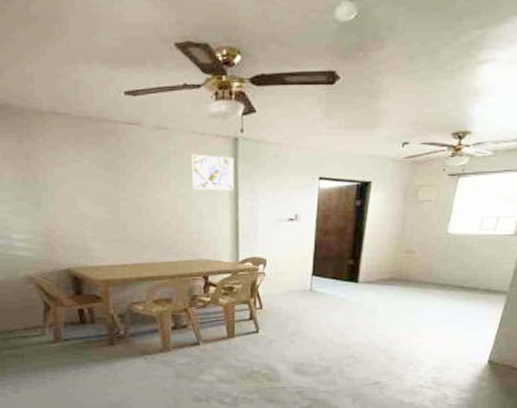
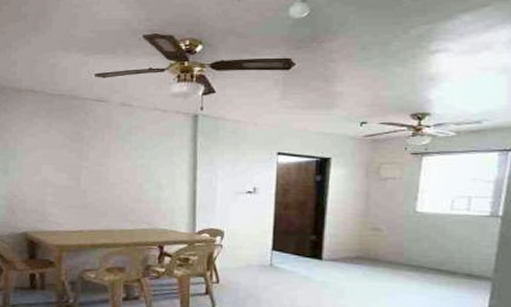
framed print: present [191,154,234,191] -> none [151,128,193,163]

